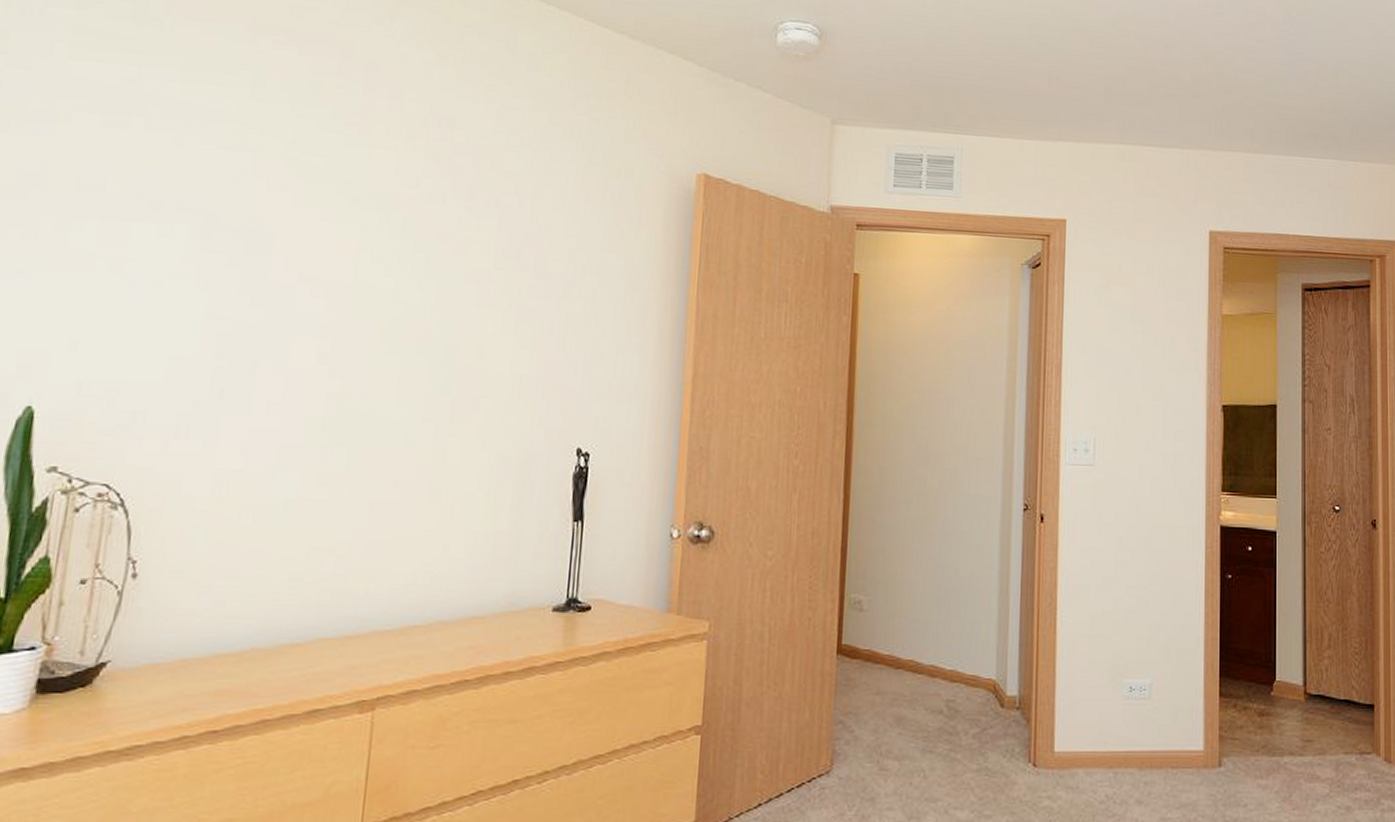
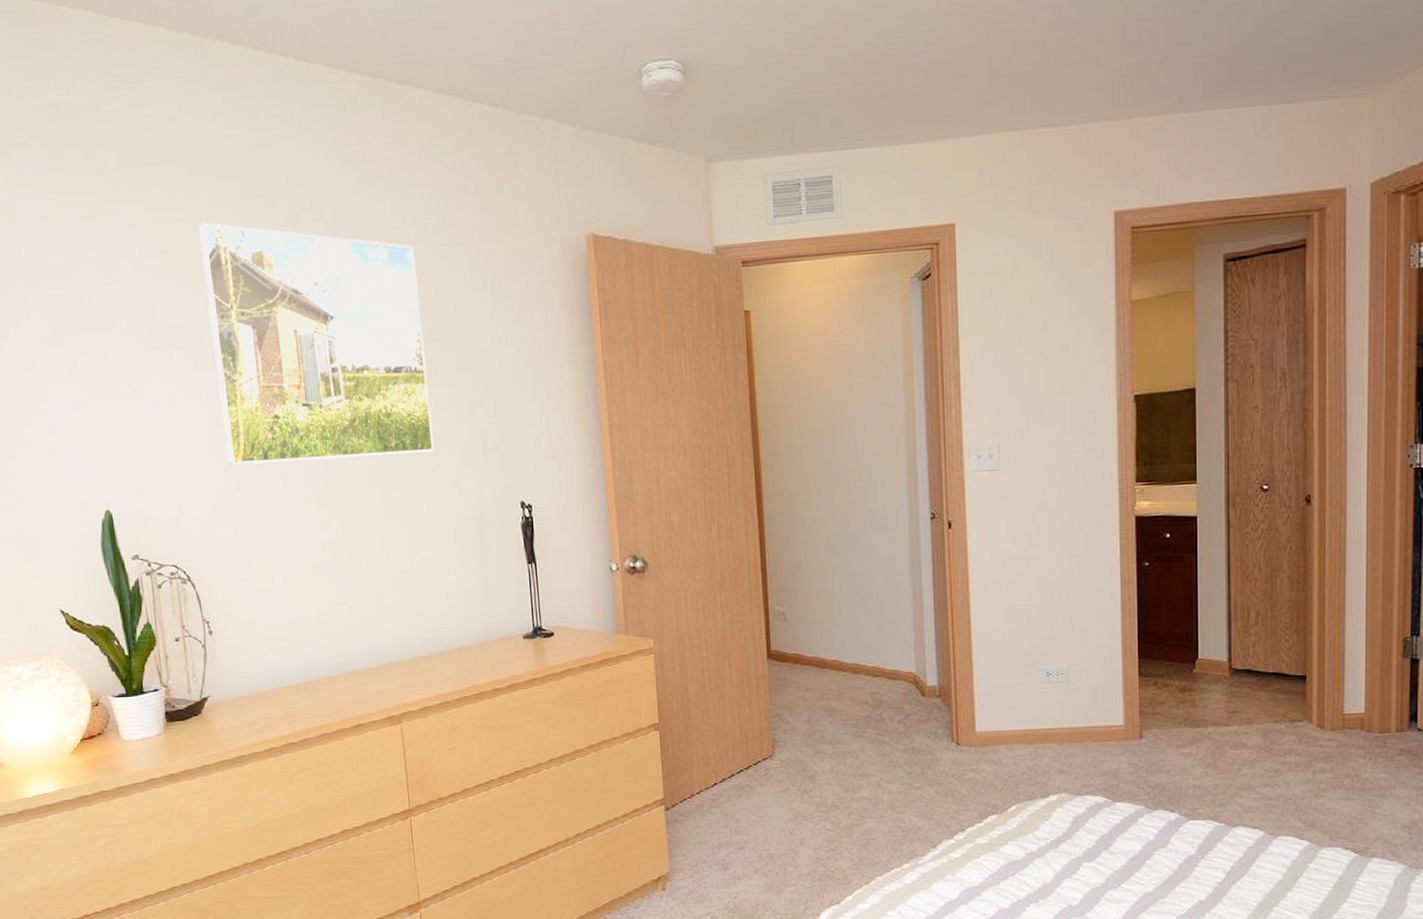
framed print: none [213,91,503,381] -> present [198,222,434,465]

